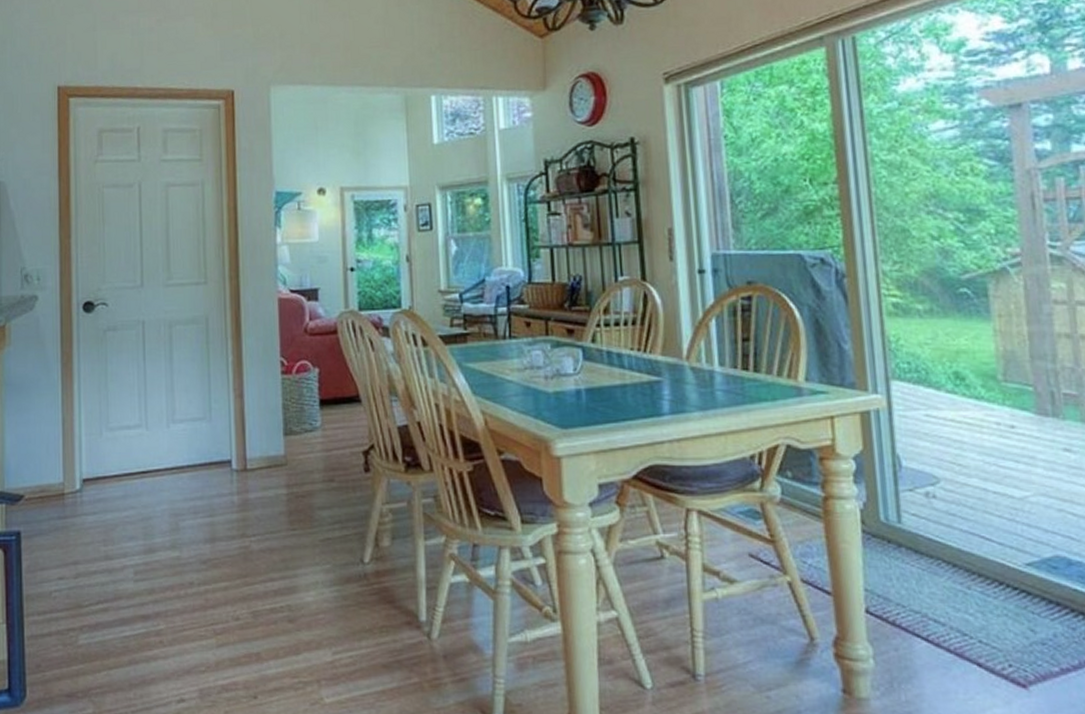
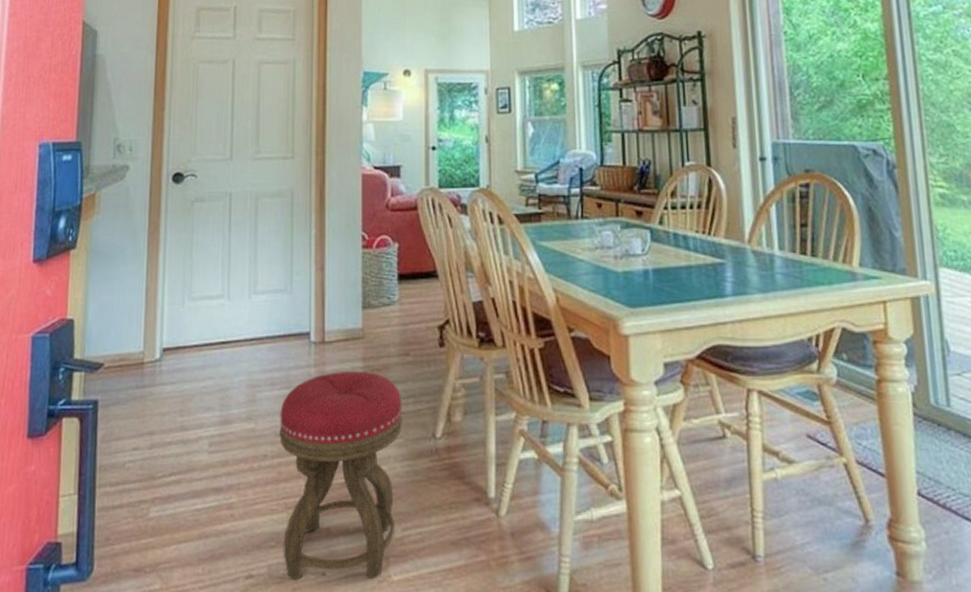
stool: none [204,497,329,705] -> present [280,370,402,581]

